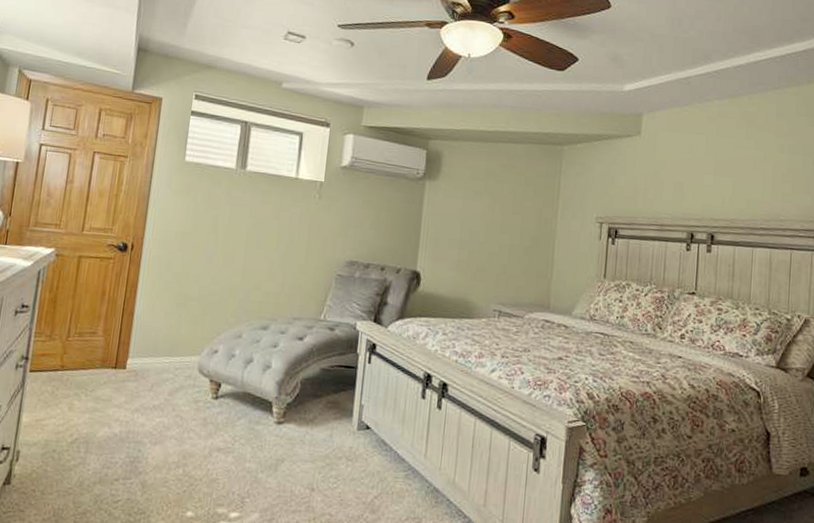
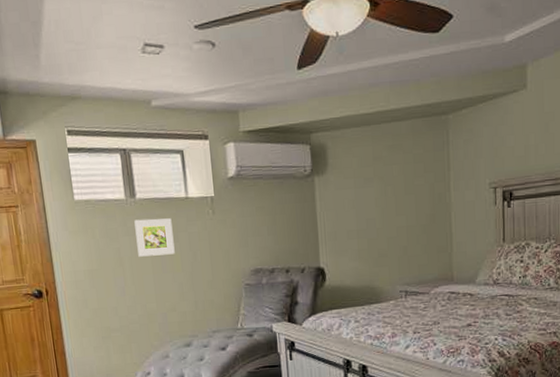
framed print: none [235,190,277,232] -> present [134,218,175,257]

